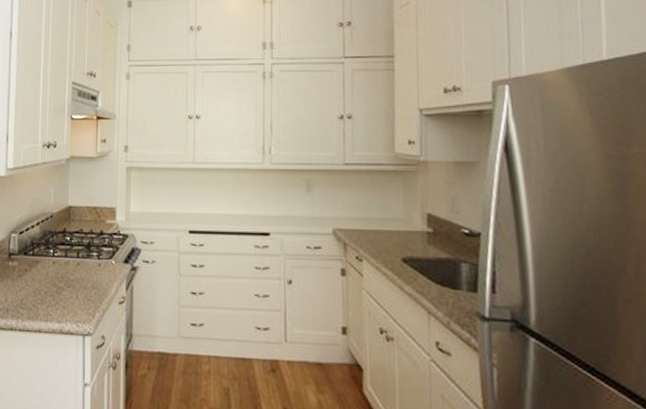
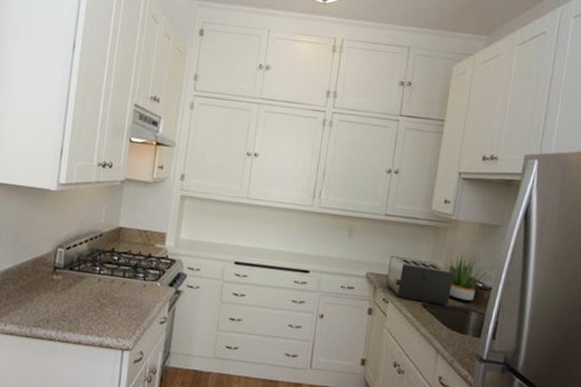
toaster: none [356,207,434,259] -> present [386,255,454,306]
potted plant: none [414,198,478,252] -> present [440,253,493,302]

